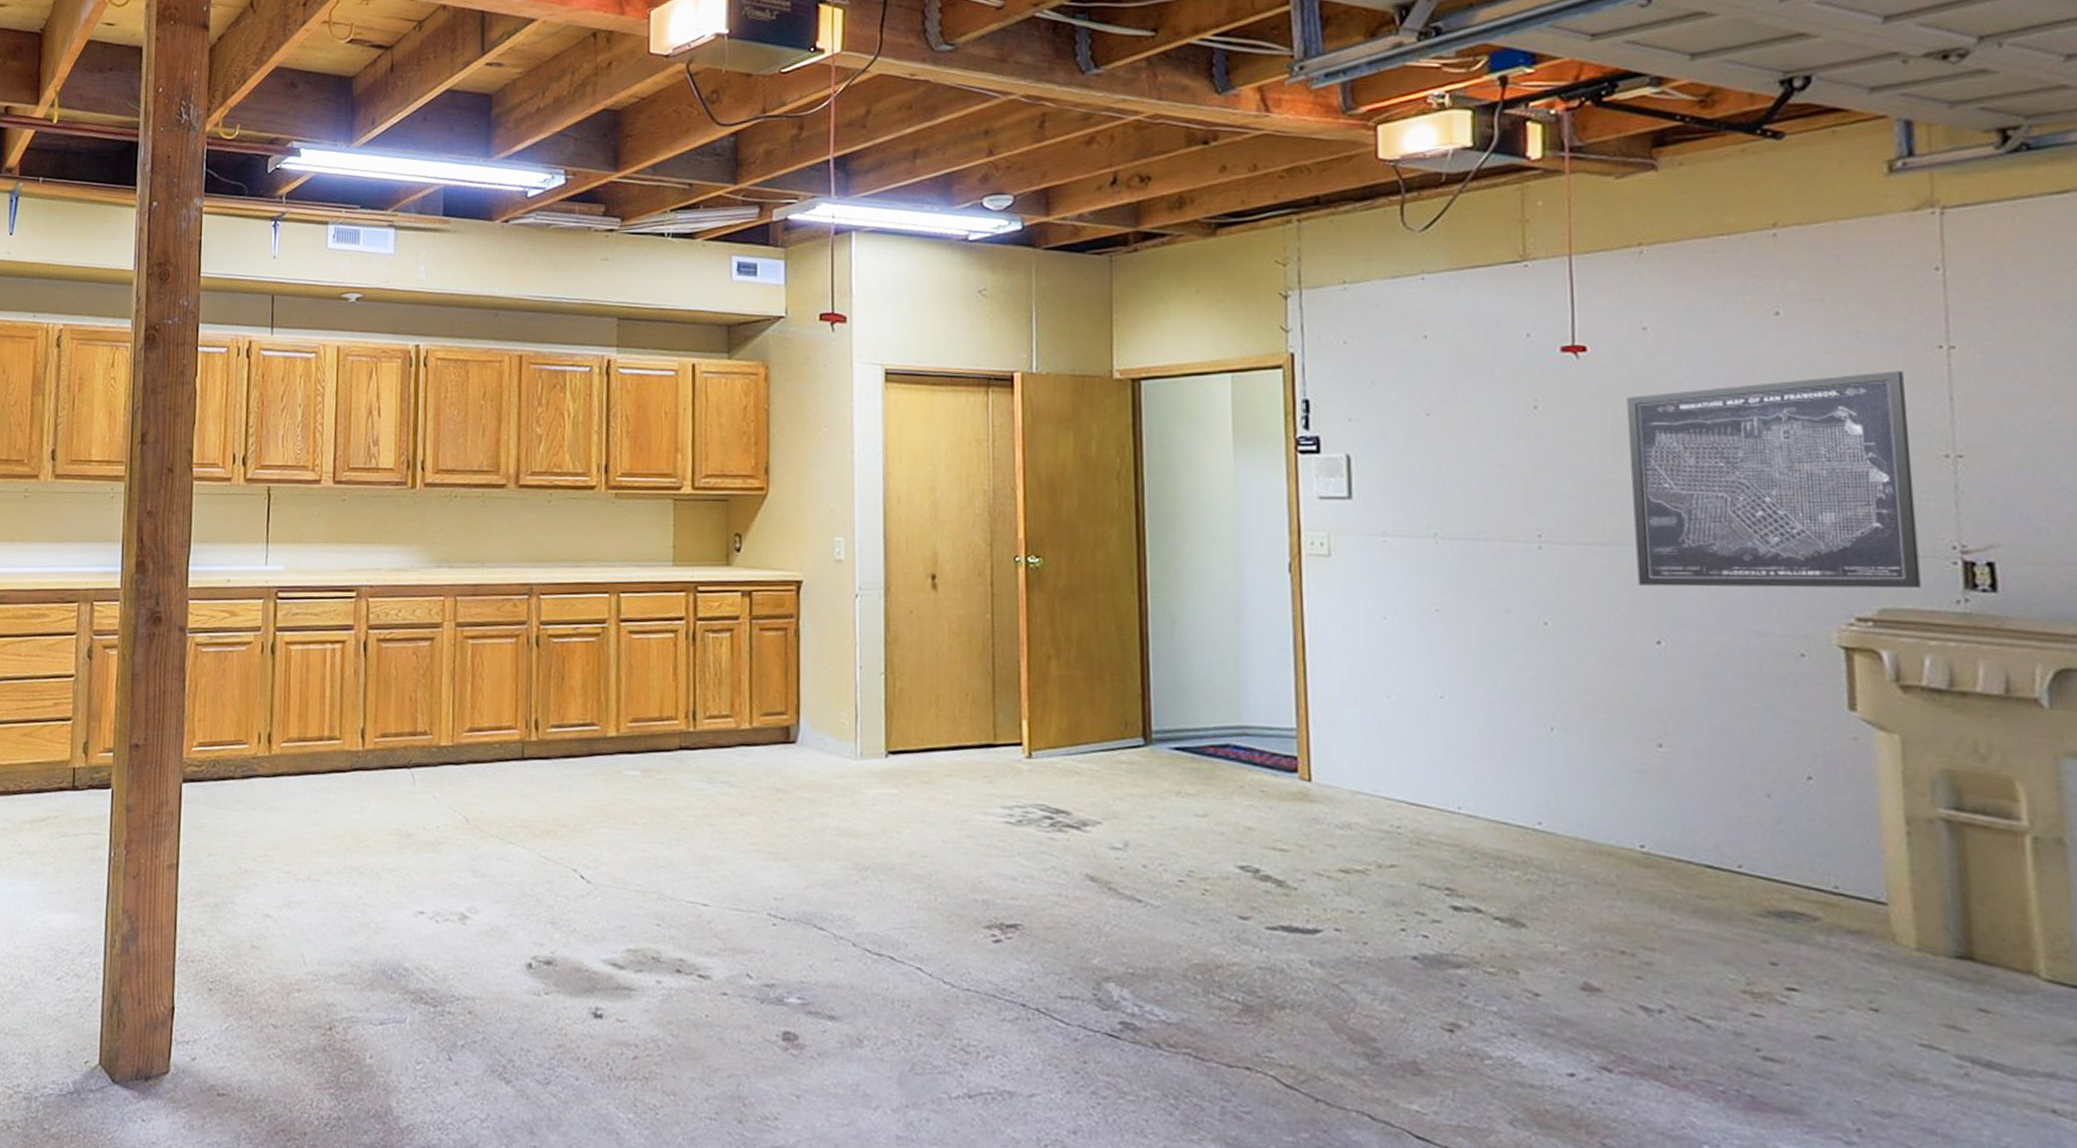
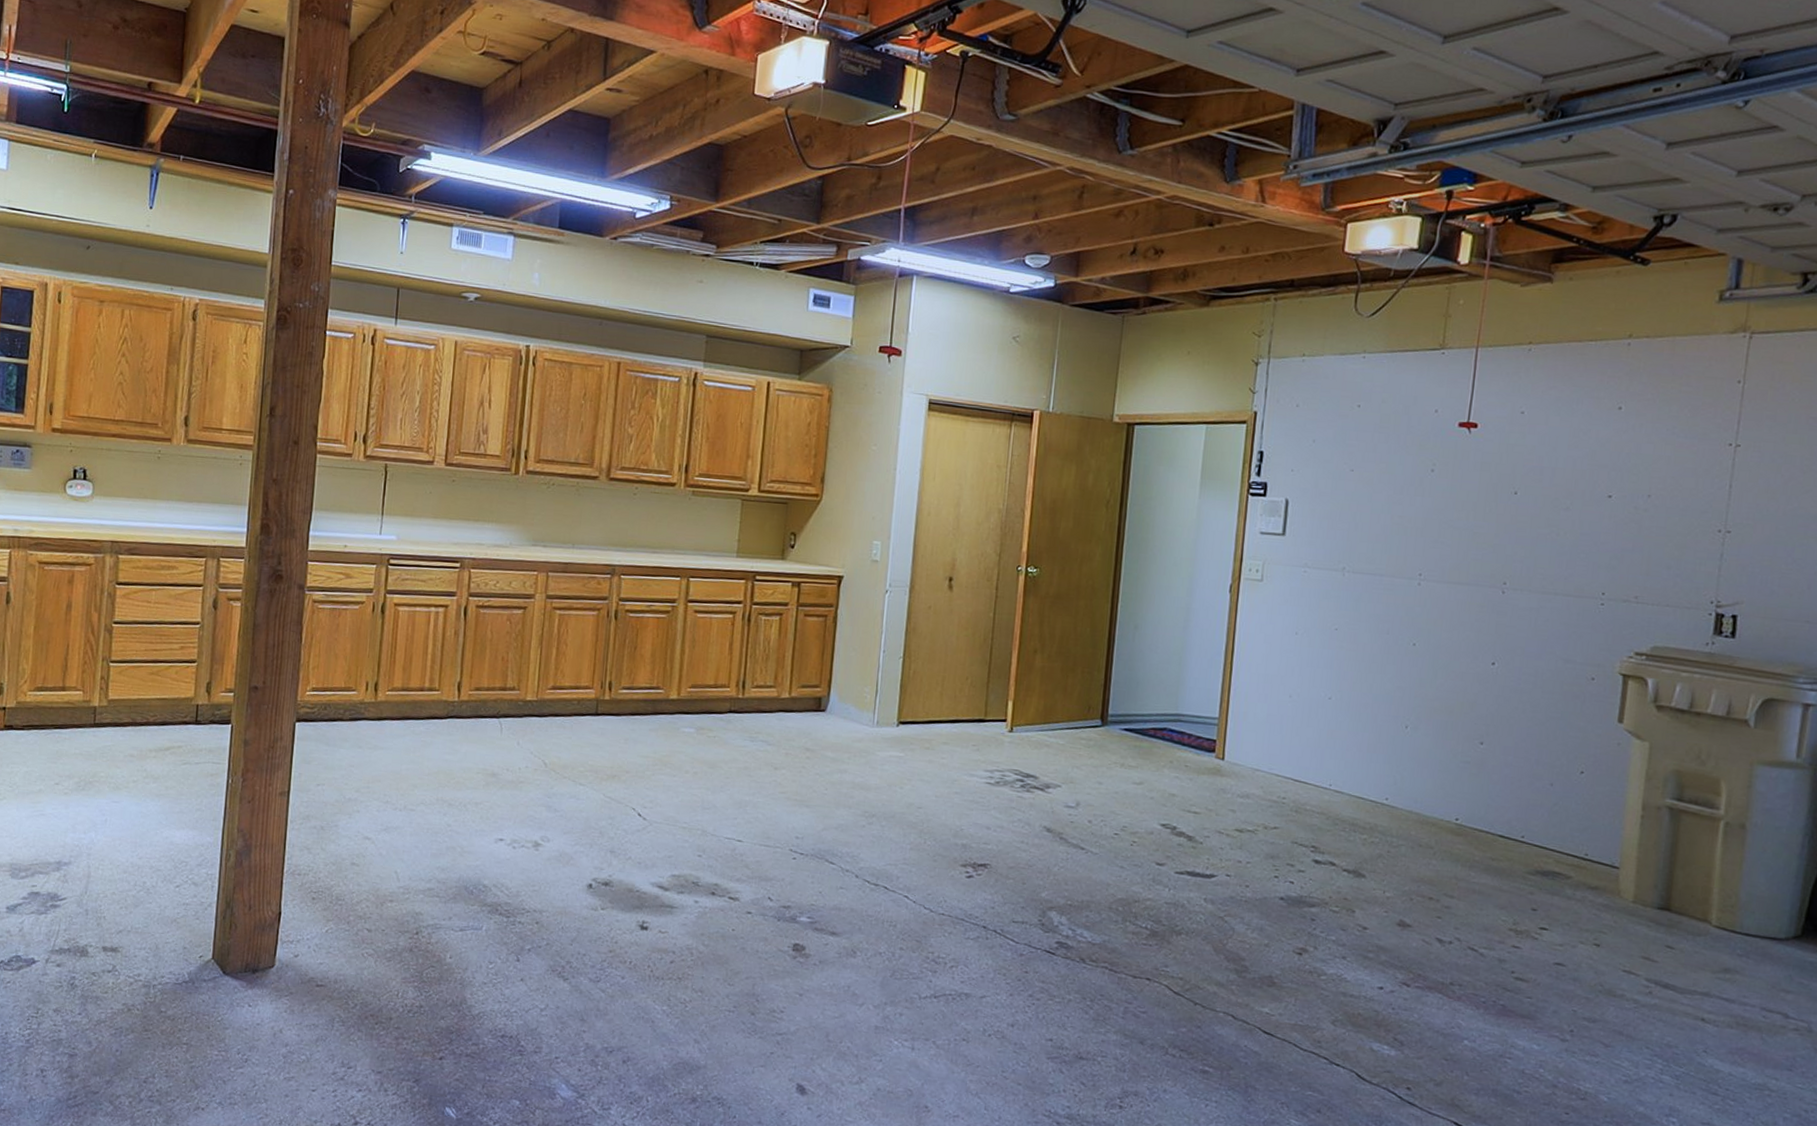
wall art: present [1626,371,1921,589] -> none [1486,461,1701,632]

